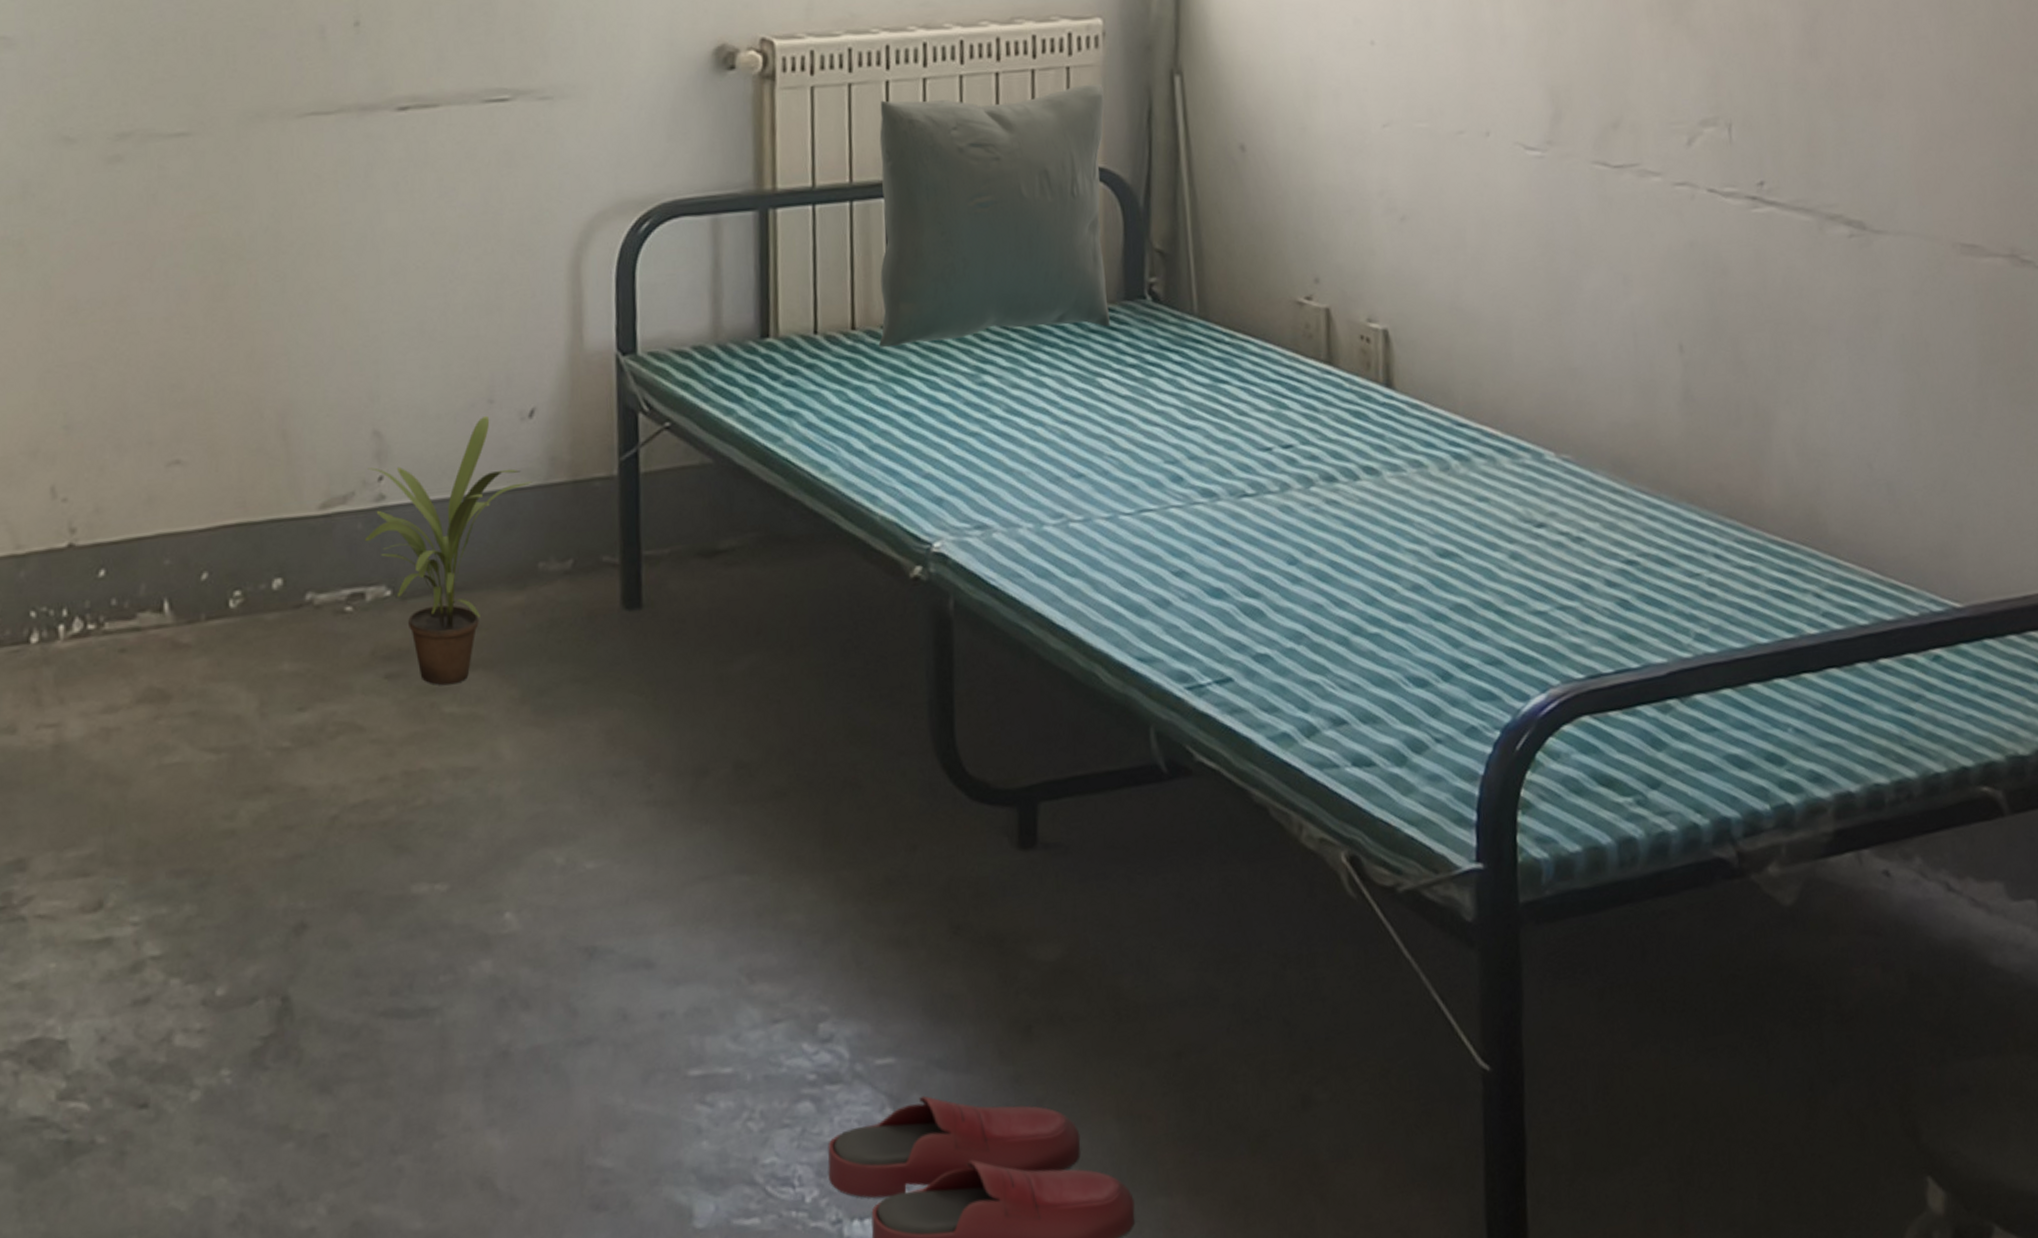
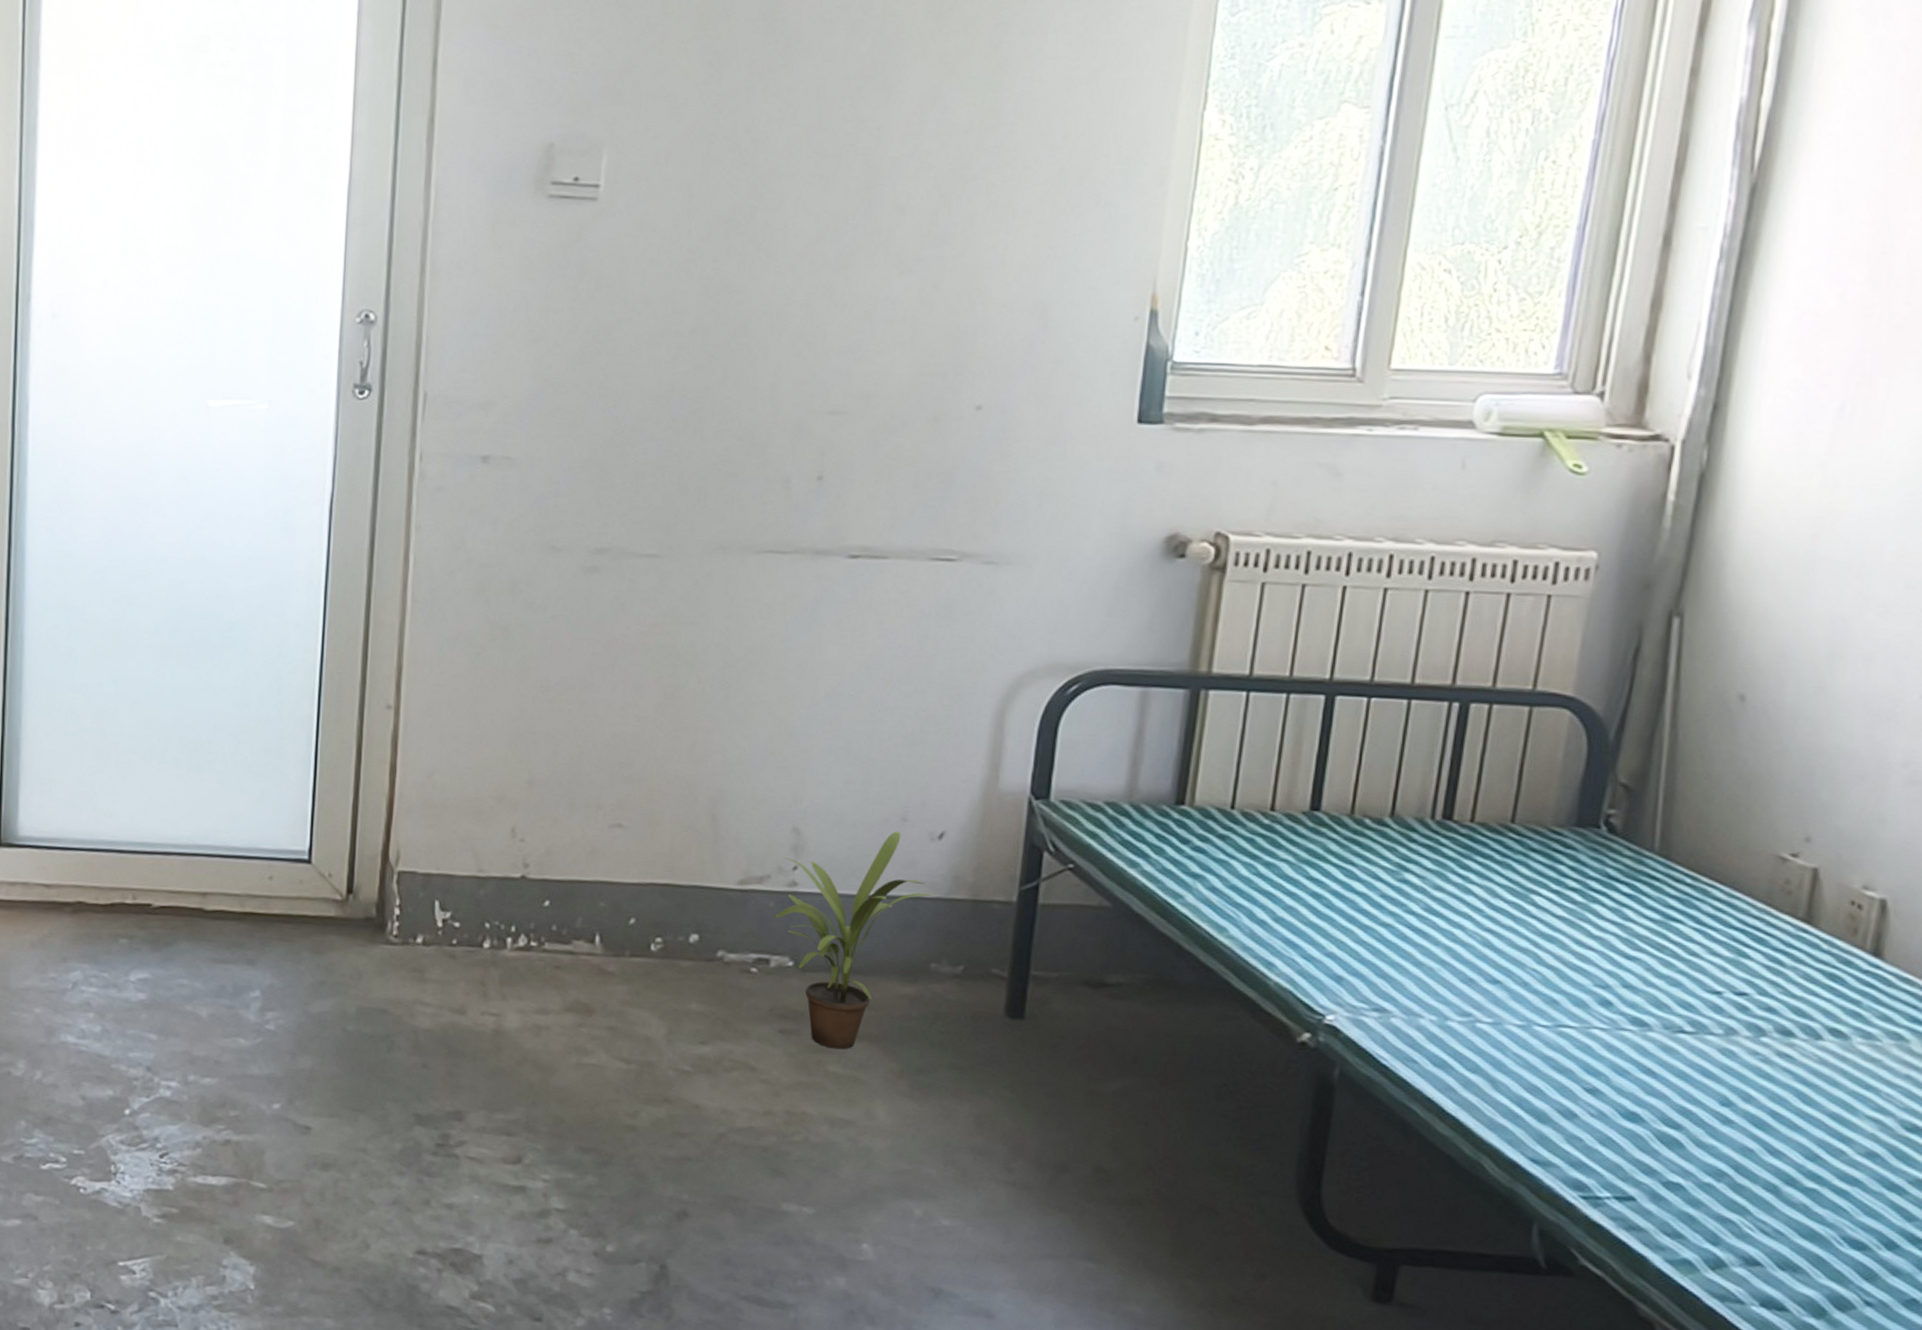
pillow: present [878,83,1111,348] -> none [1296,604,1587,850]

